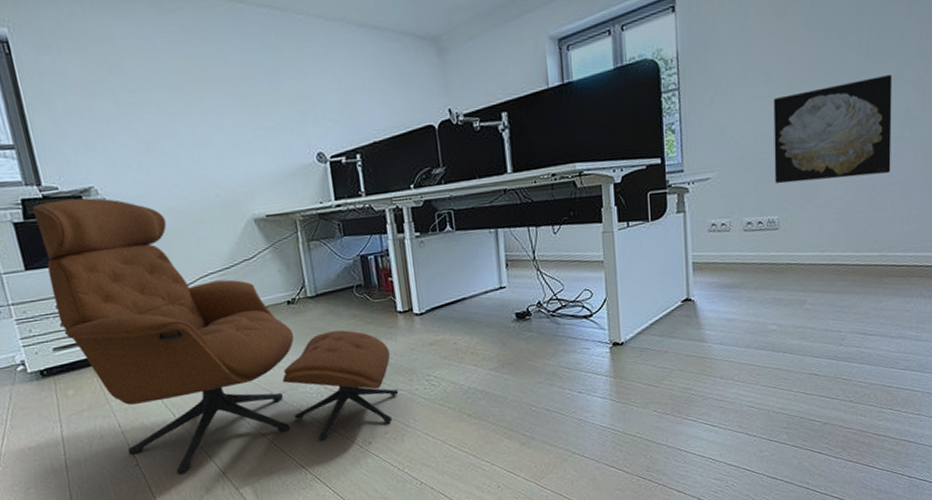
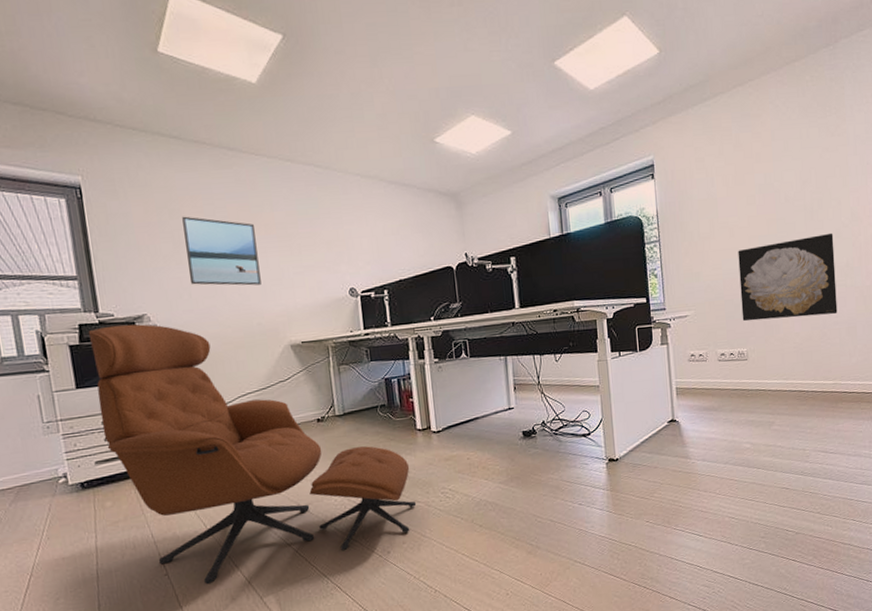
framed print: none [124,72,218,153] -> present [182,216,261,286]

